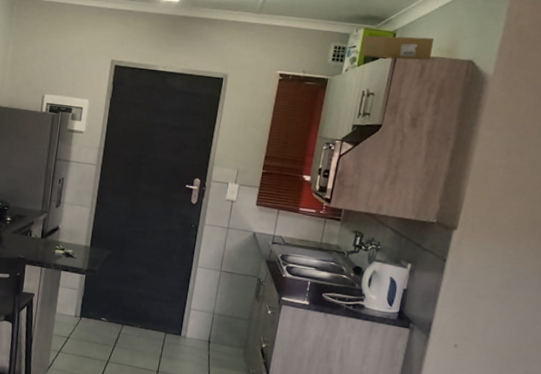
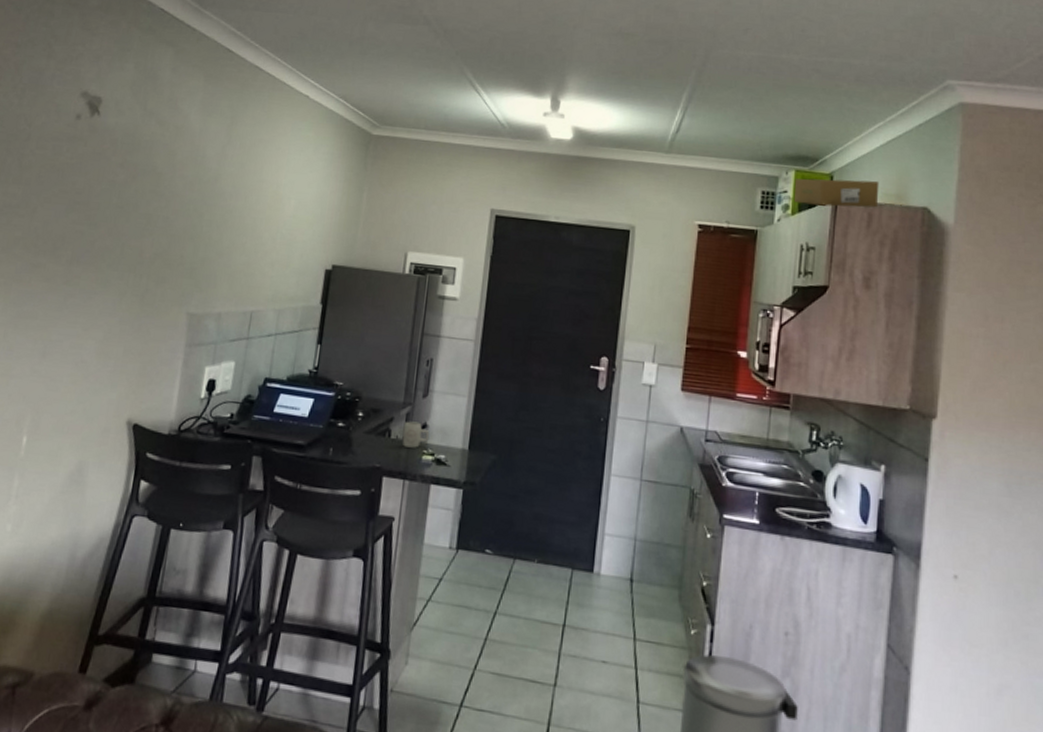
mug: none [40,224,61,245] -> present [402,421,430,448]

